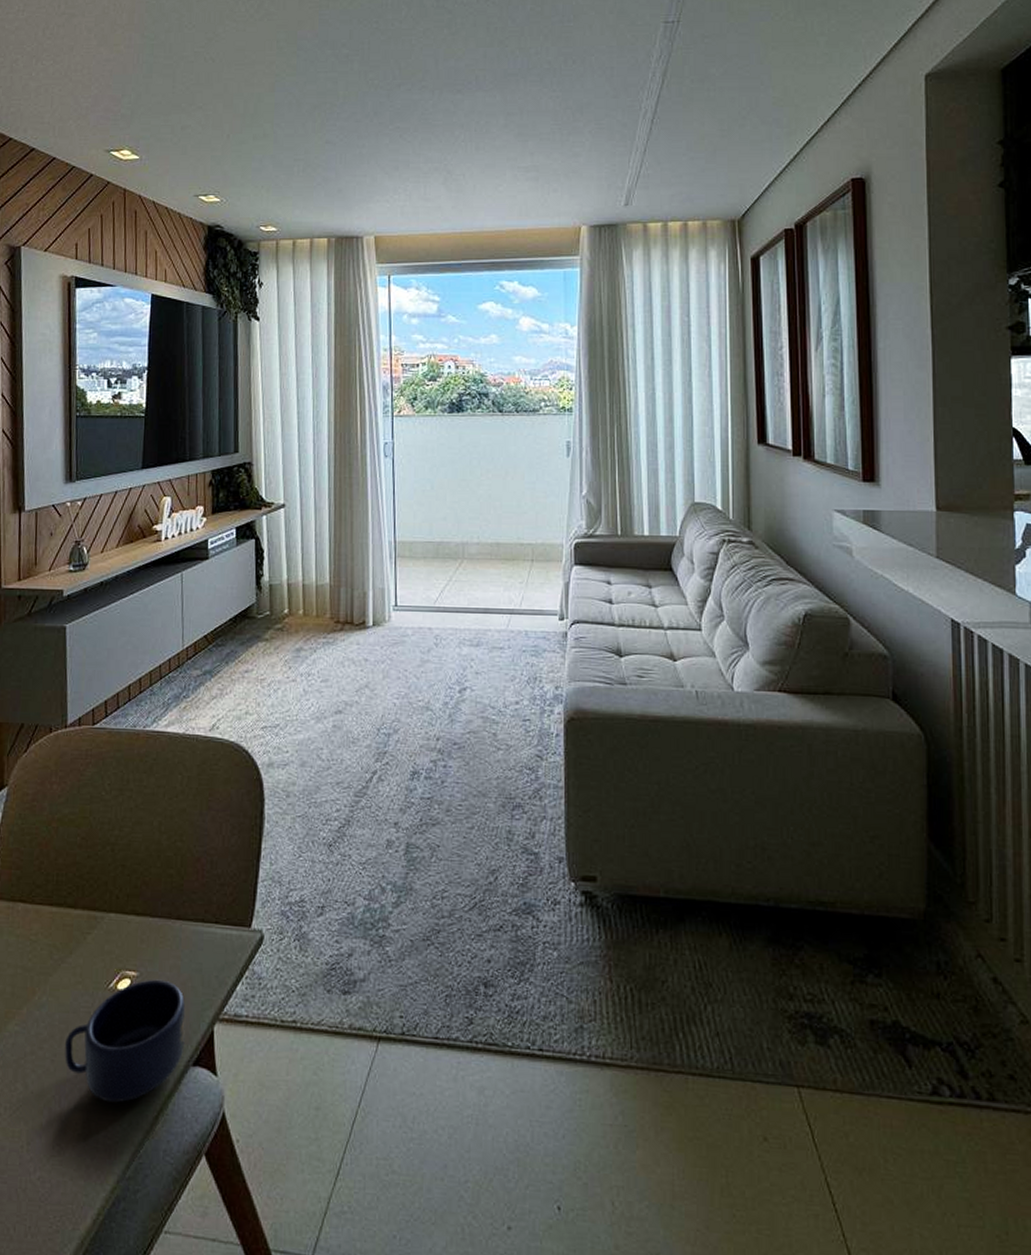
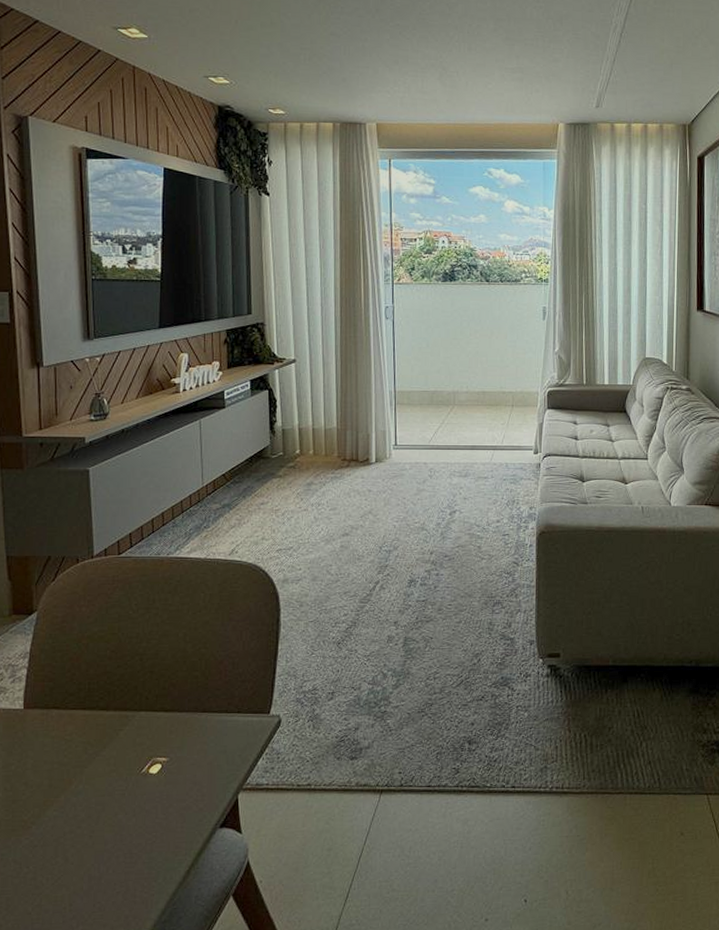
mug: present [65,979,186,1103] -> none [102,762,213,864]

